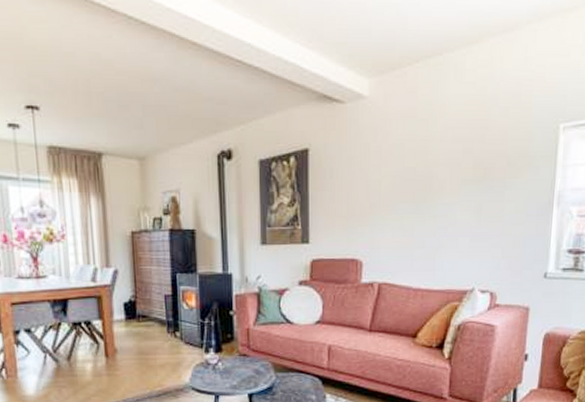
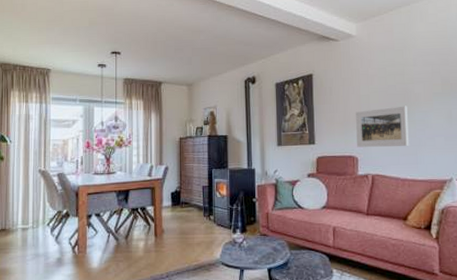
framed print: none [362,195,428,248] -> present [356,105,409,147]

